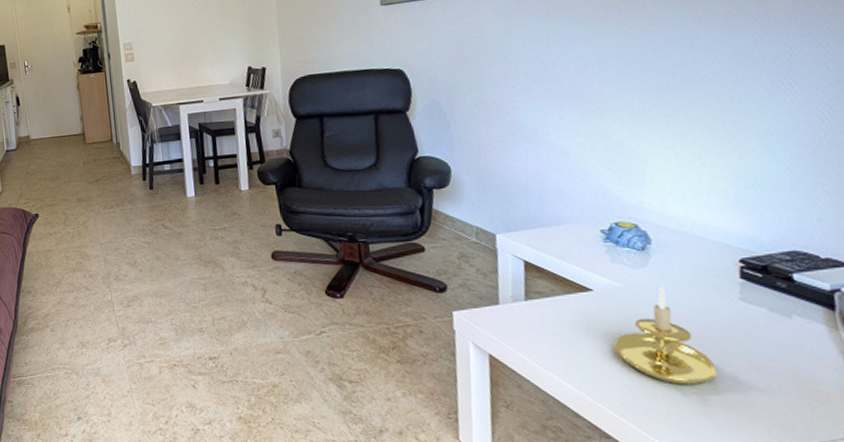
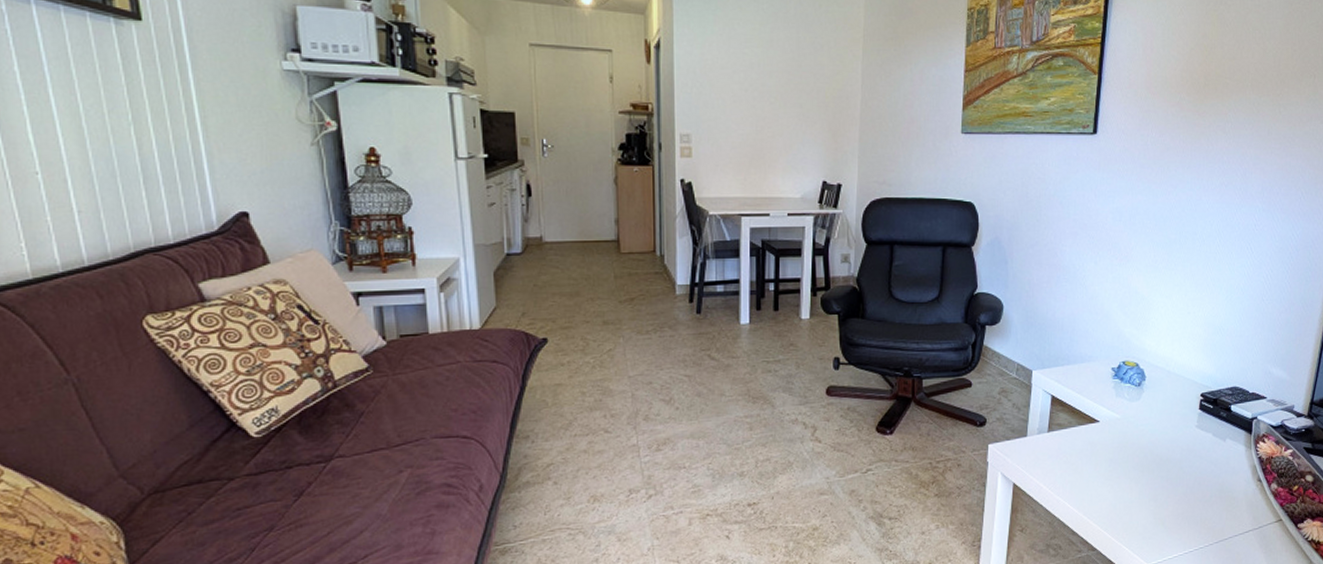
candle holder: present [613,286,718,385] -> none [1107,416,1174,500]

